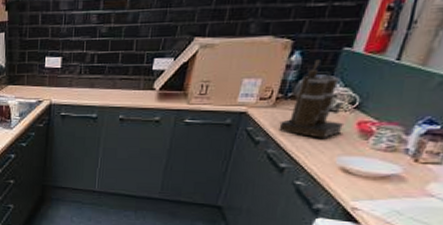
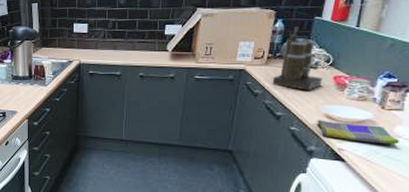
dish towel: none [328,173,431,205] -> present [316,120,399,144]

